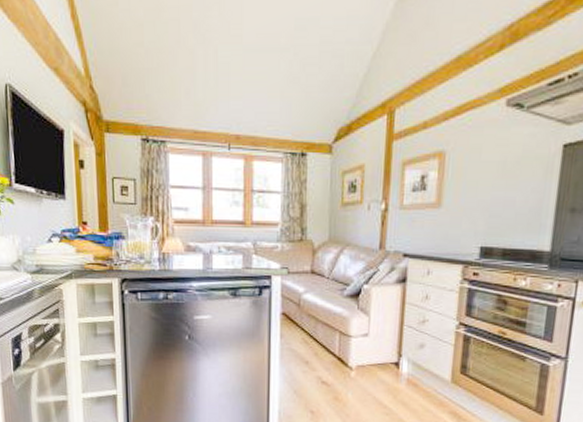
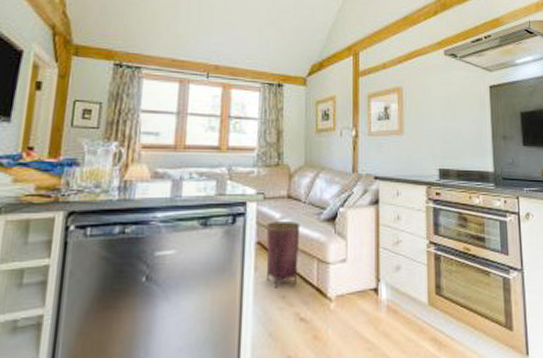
woven basket: none [290,295,324,354] -> present [266,221,301,288]

